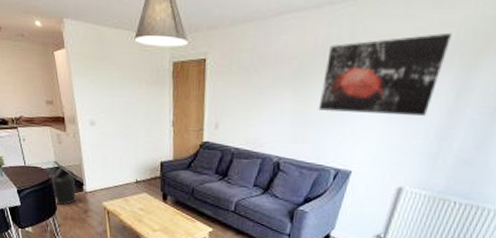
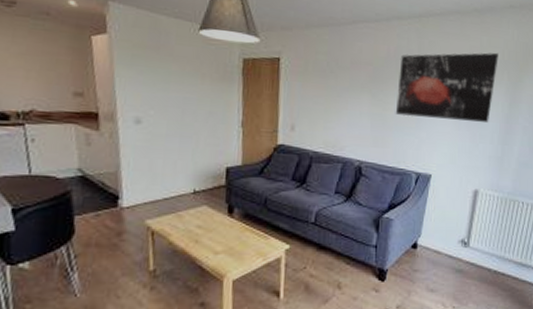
trash can: present [50,166,77,205] -> none [68,174,108,227]

